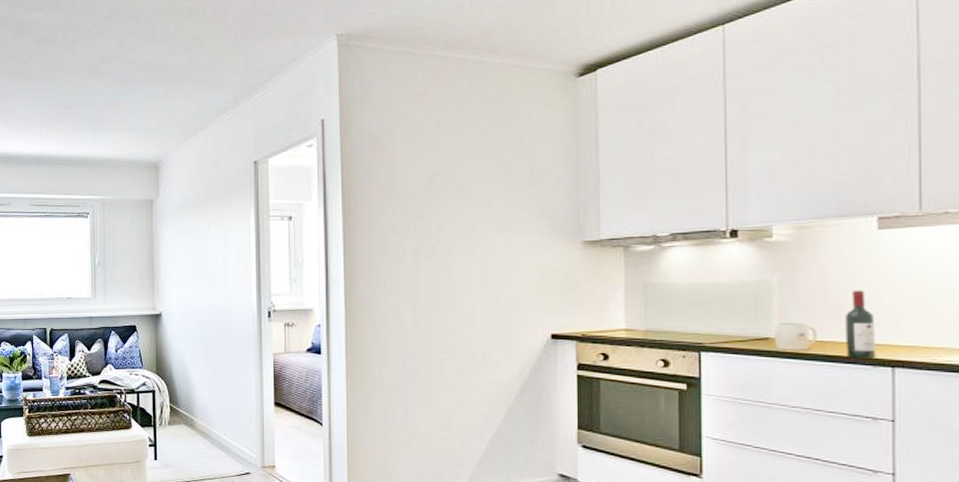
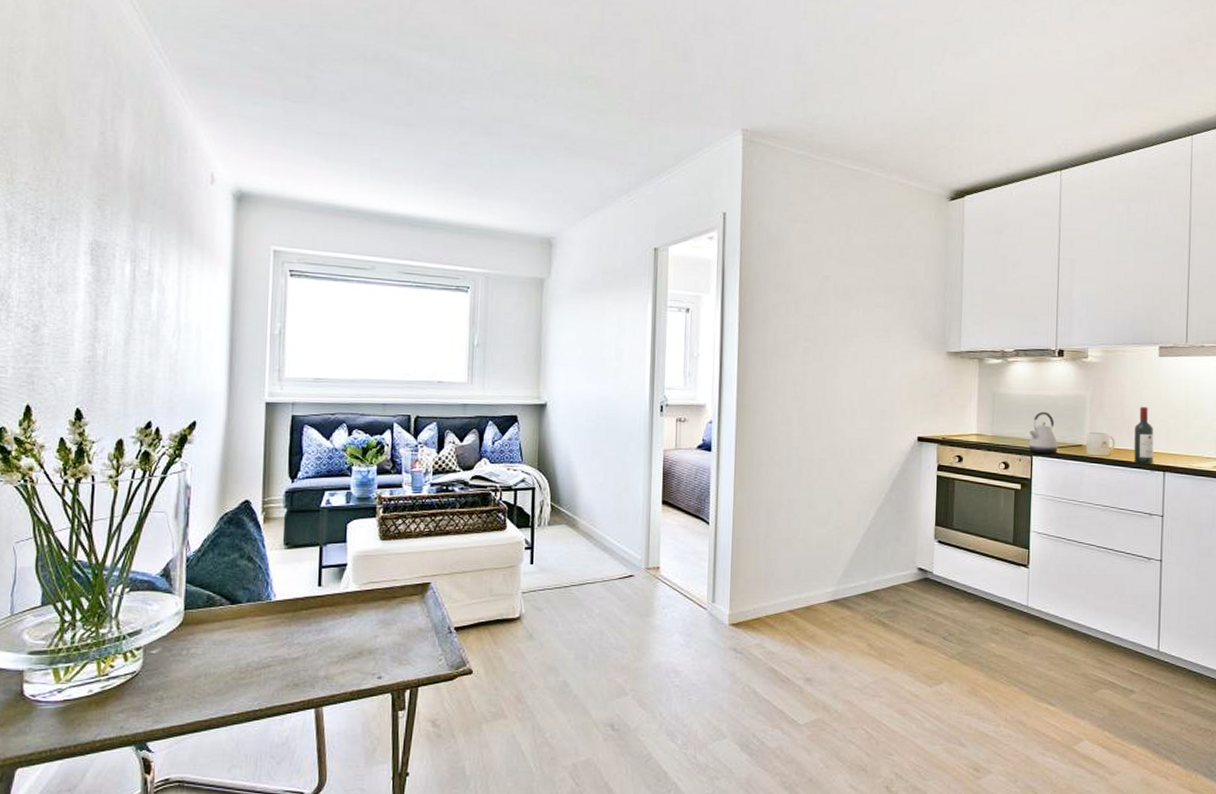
kettle: none [694,301,737,350] -> present [1028,411,1059,455]

